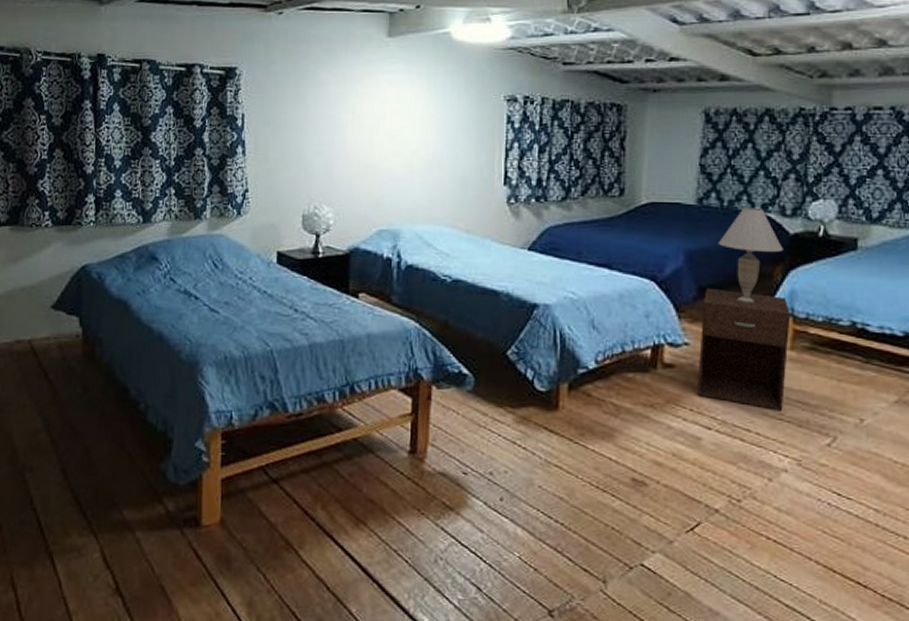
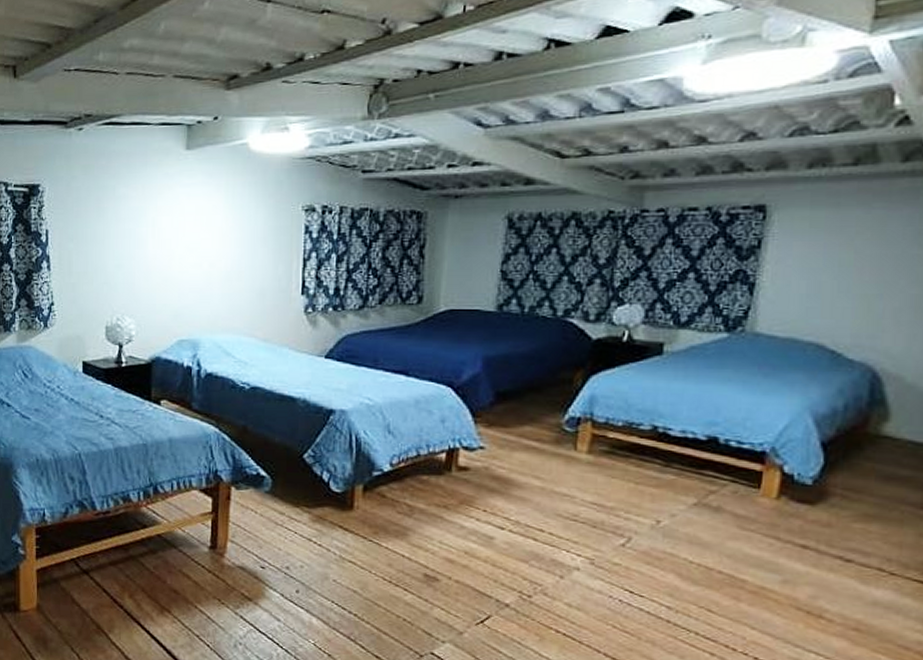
nightstand: present [696,288,791,411] -> none [490,393,590,513]
table lamp: present [718,207,783,303] -> none [517,313,585,408]

